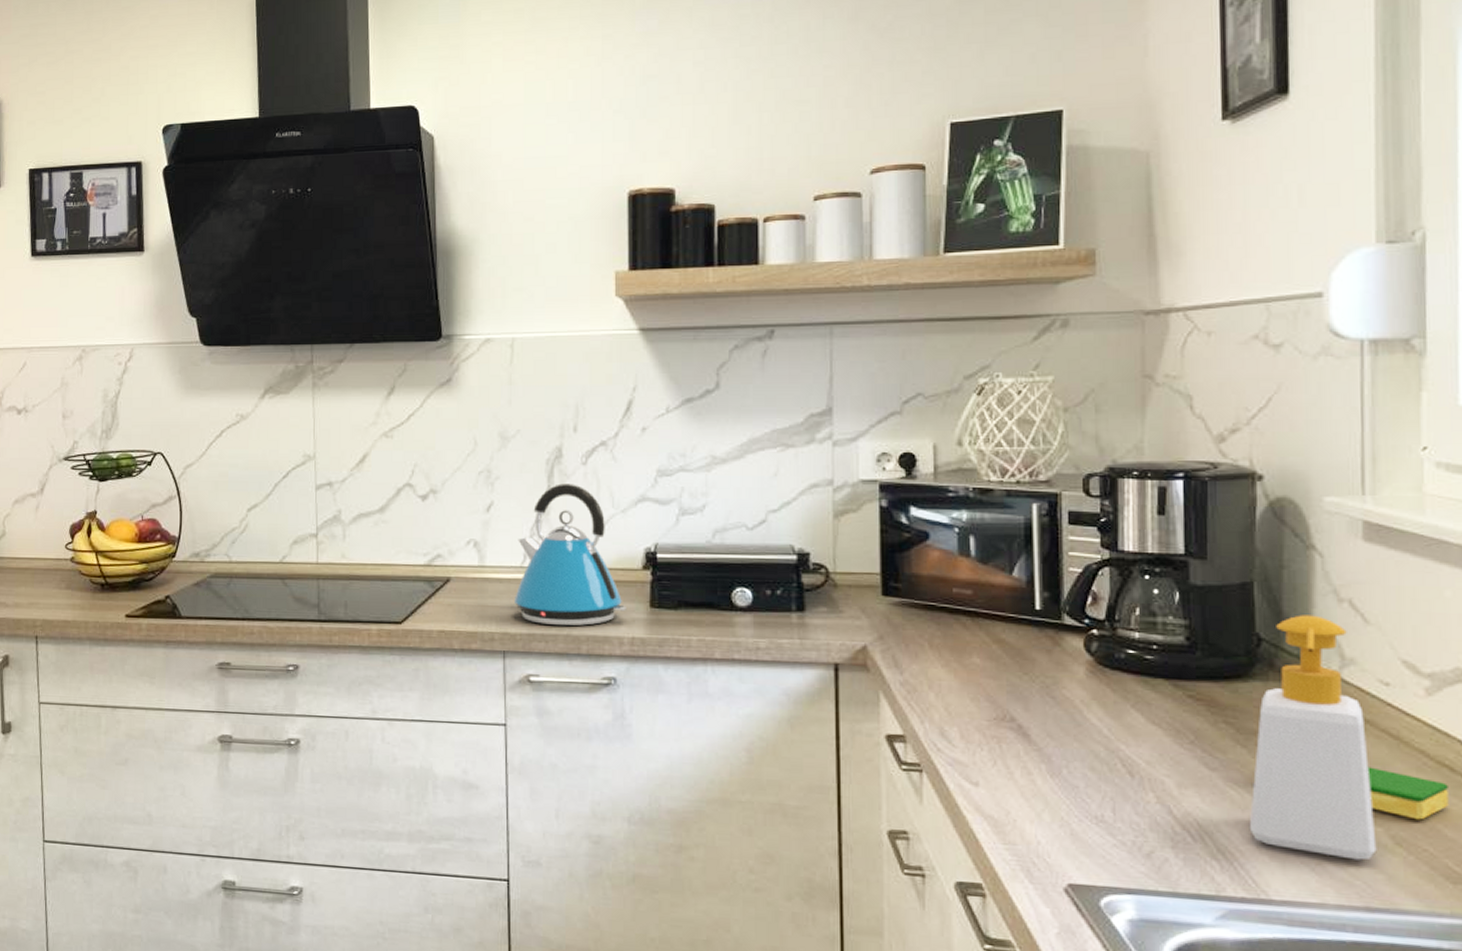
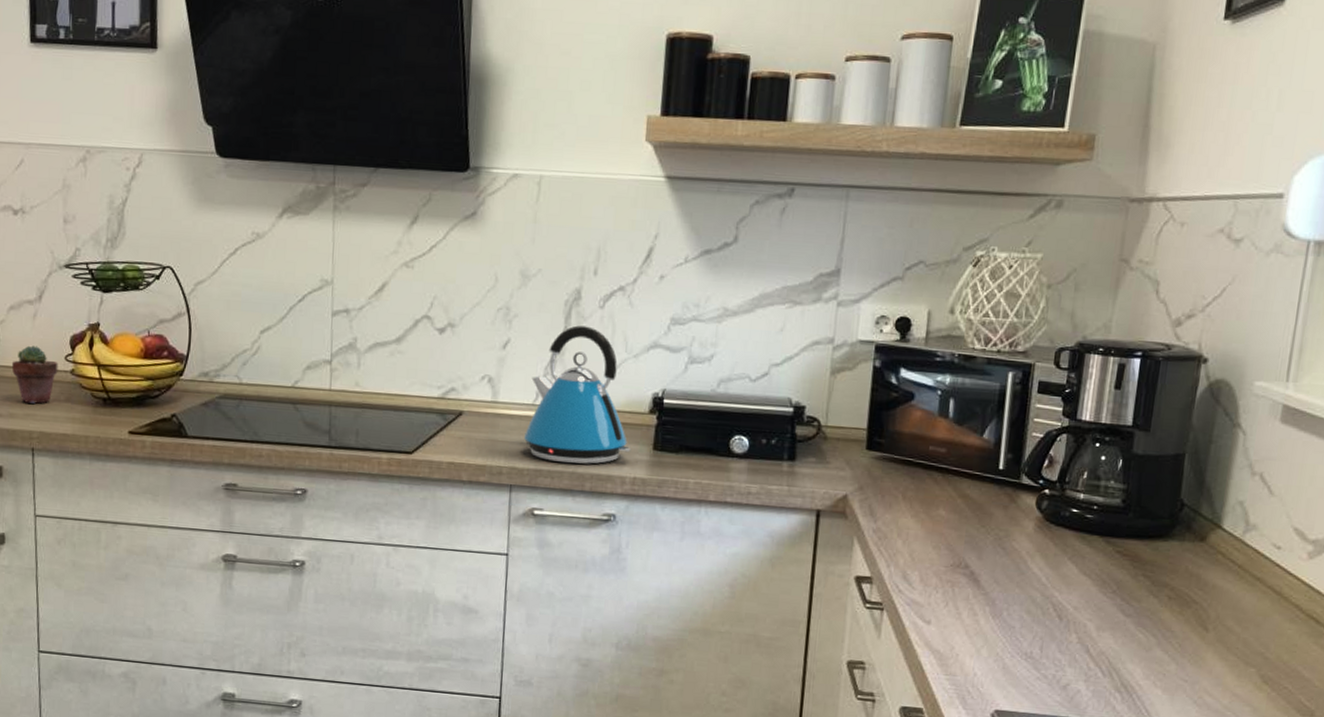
potted succulent: none [16,536,59,592] -> present [11,345,58,404]
soap bottle: present [1249,615,1377,860] -> none [1149,485,1257,695]
dish sponge: present [1367,767,1449,820] -> none [1248,617,1312,663]

